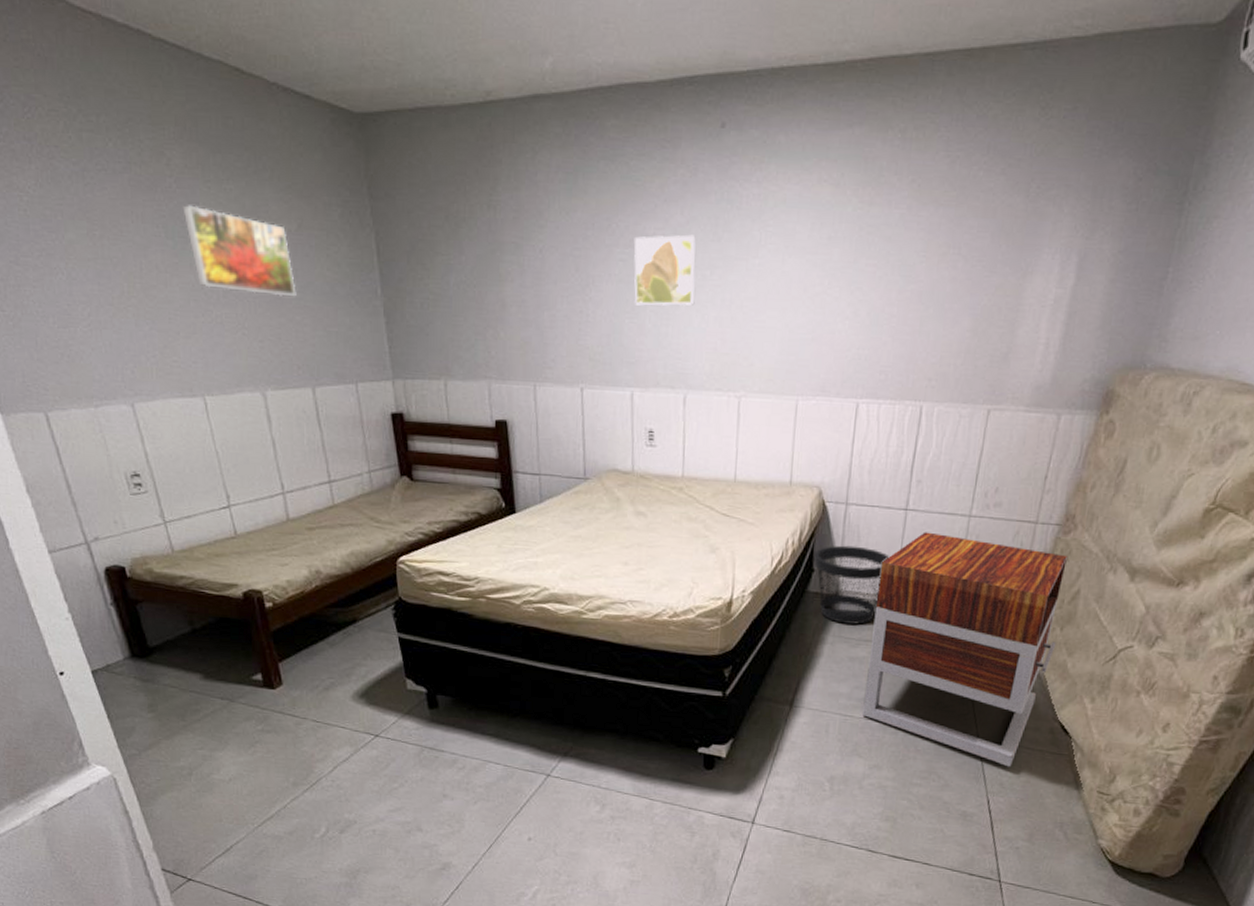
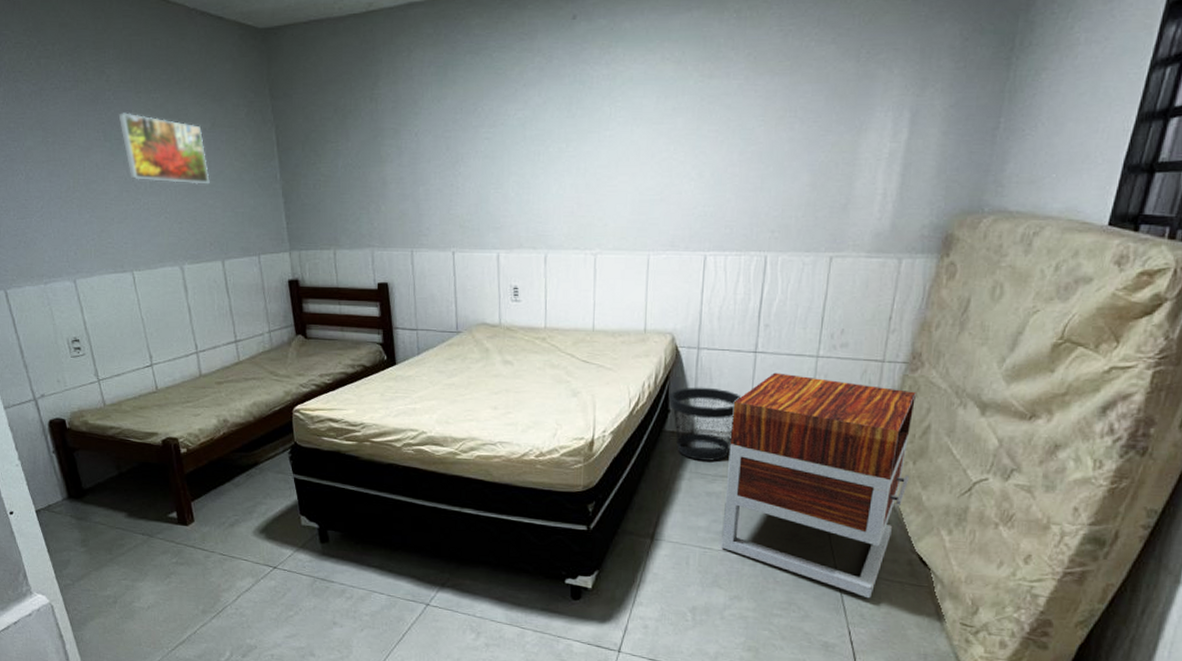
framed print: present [633,234,696,306] -> none [497,113,553,177]

